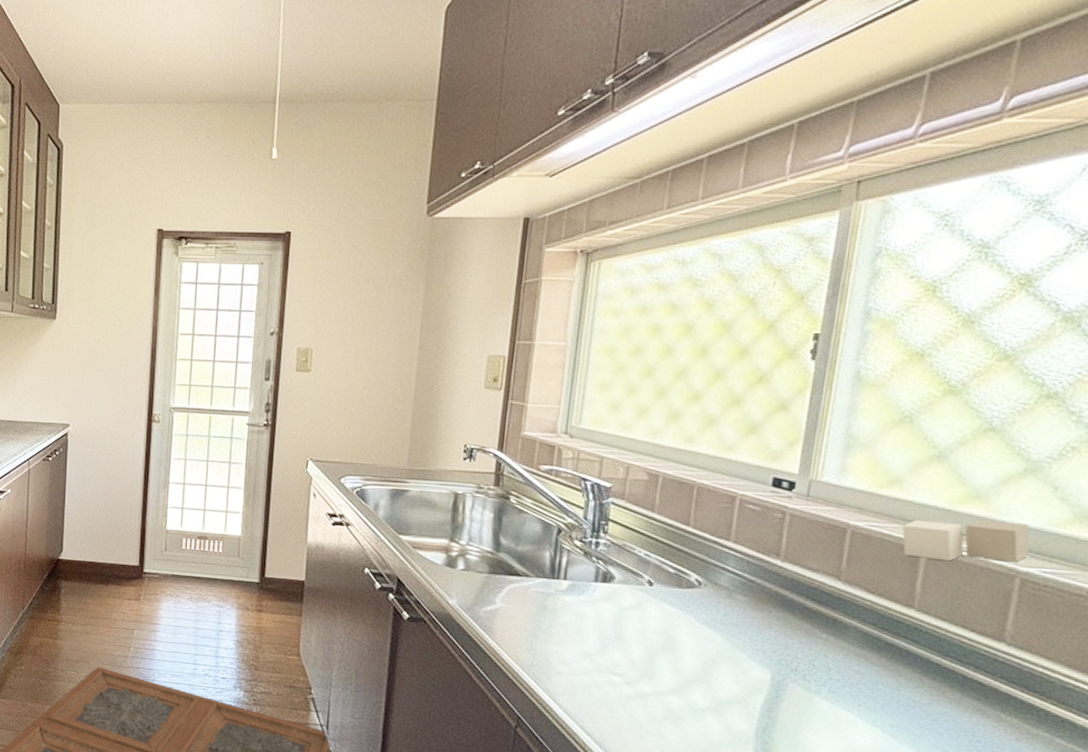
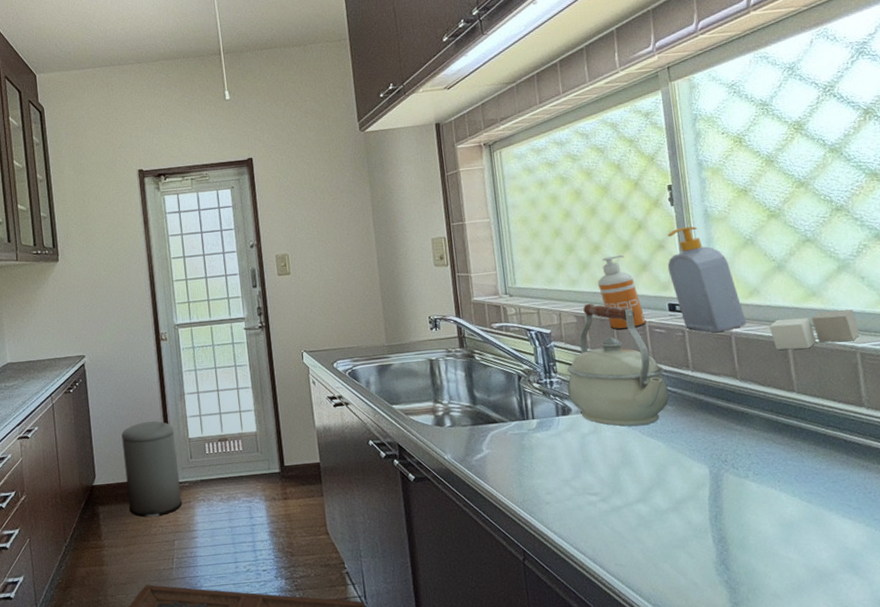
pedal bin: none [92,504,153,603] -> present [121,421,182,518]
kettle: none [615,460,746,612] -> present [567,303,670,426]
soap dispenser: none [686,409,738,500] -> present [598,254,647,331]
soap bottle: none [784,388,874,522] -> present [667,226,747,333]

